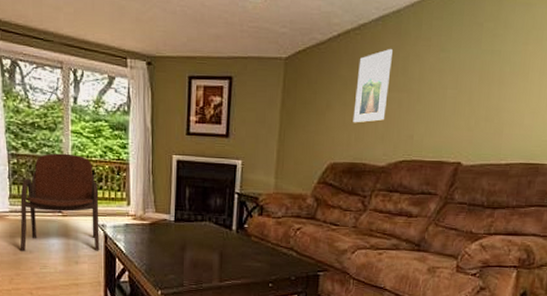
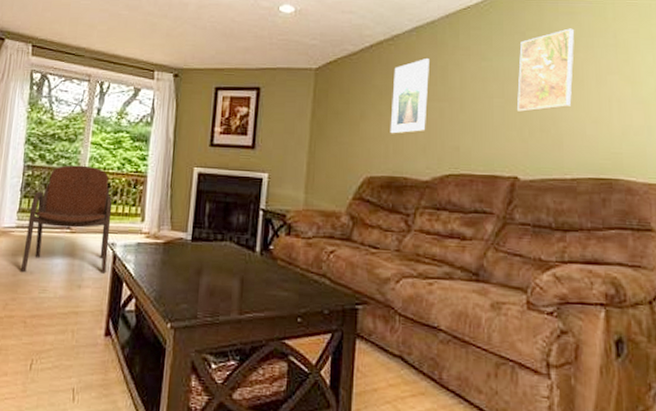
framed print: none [468,20,528,103] -> present [517,28,575,112]

